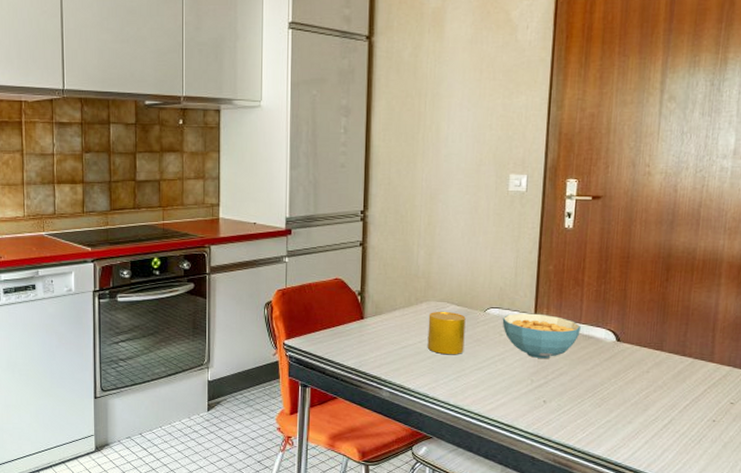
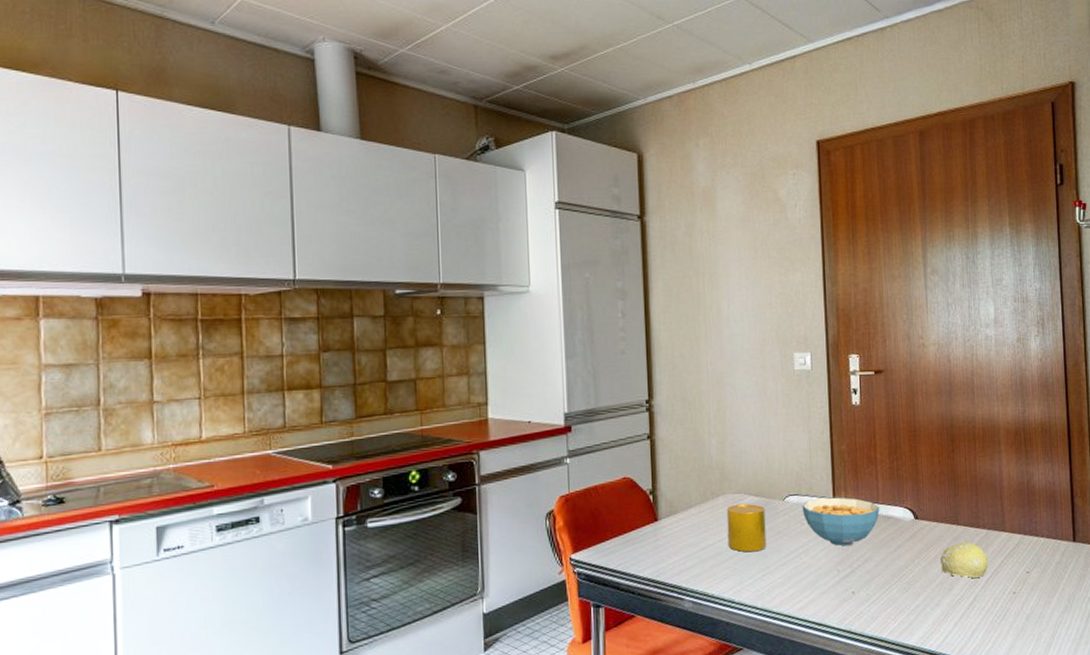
fruit: none [638,368,690,403] -> present [939,542,988,579]

